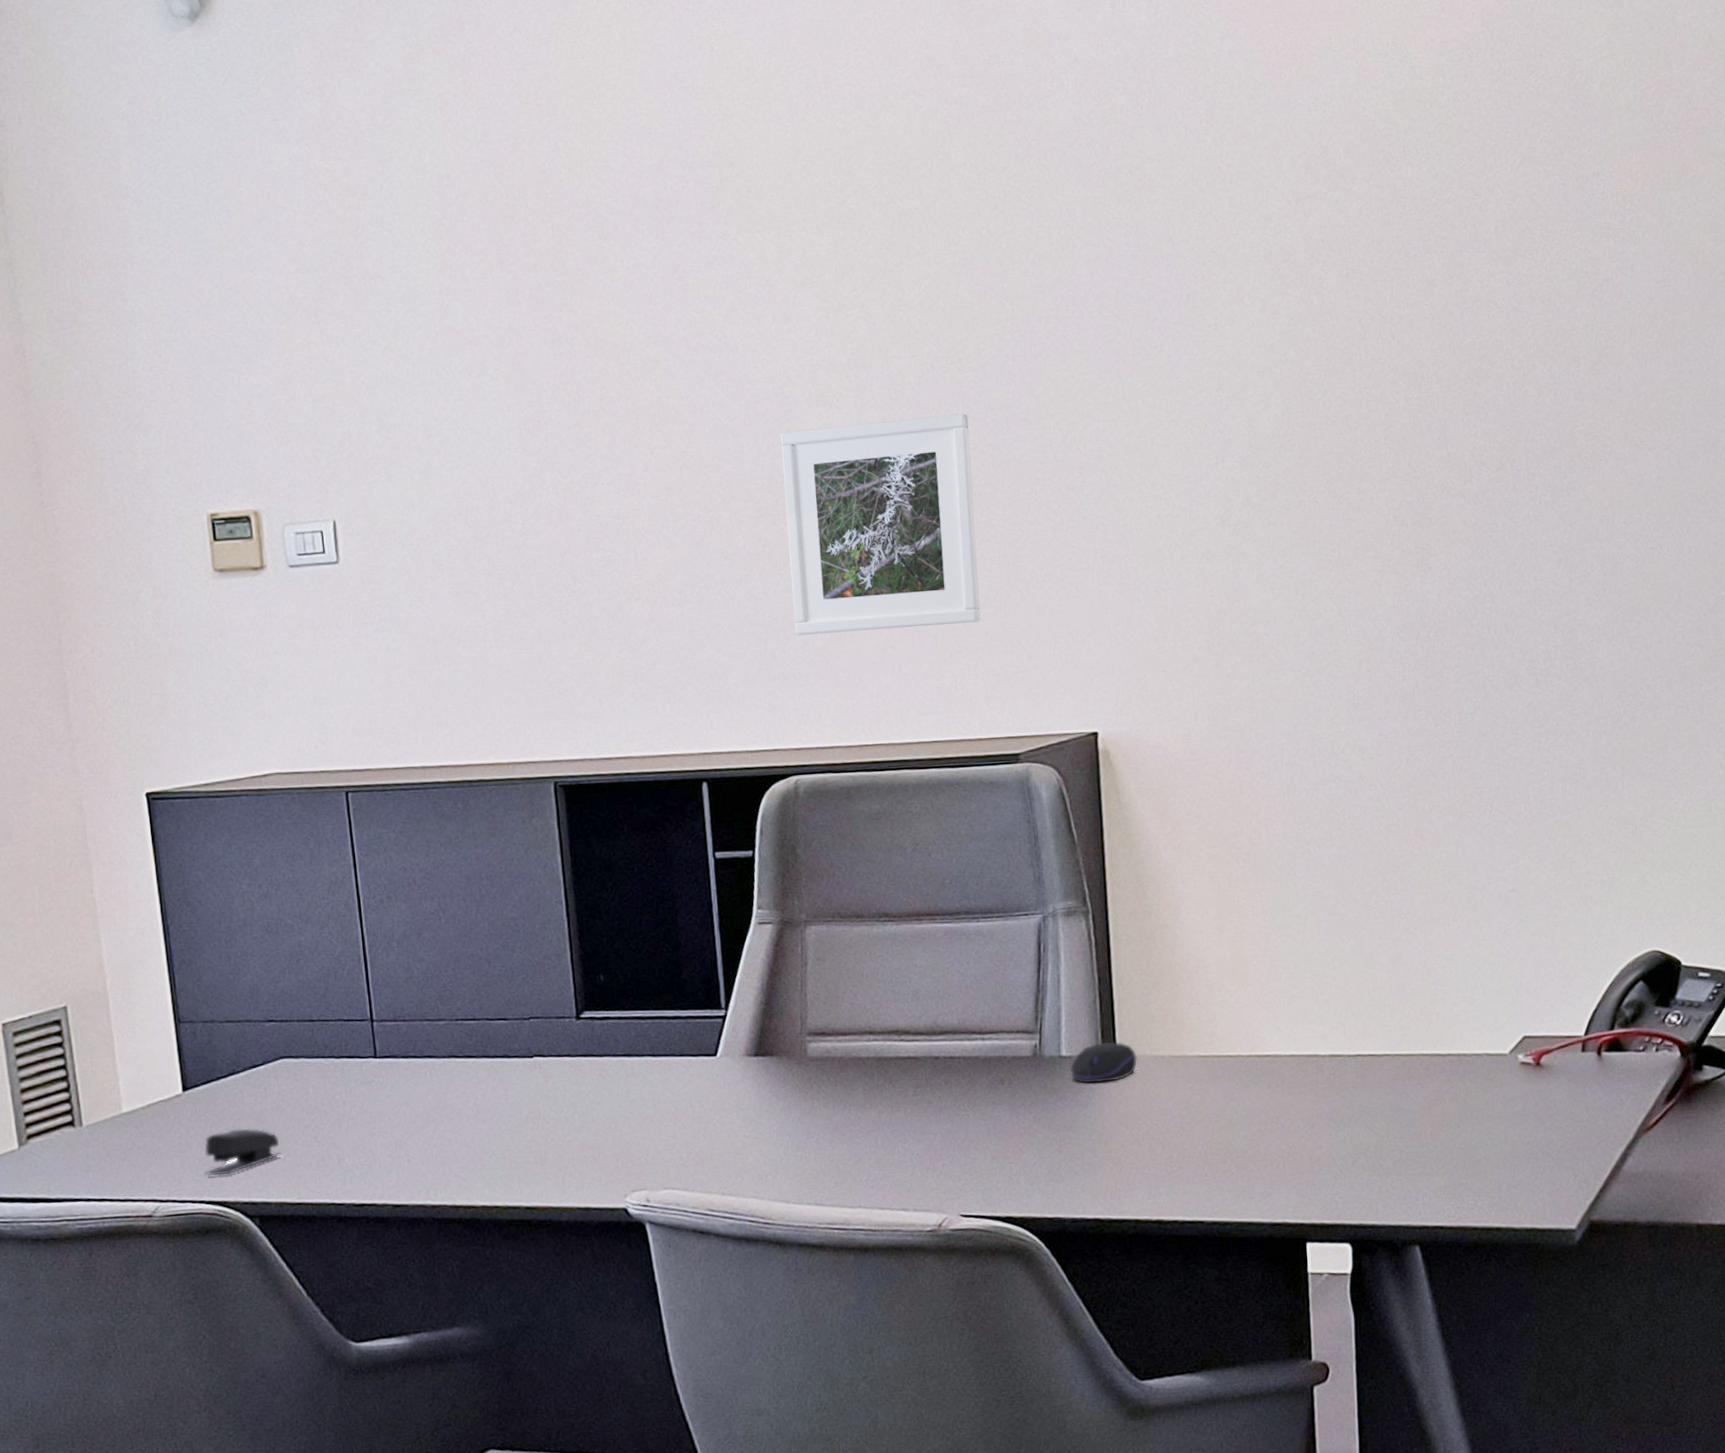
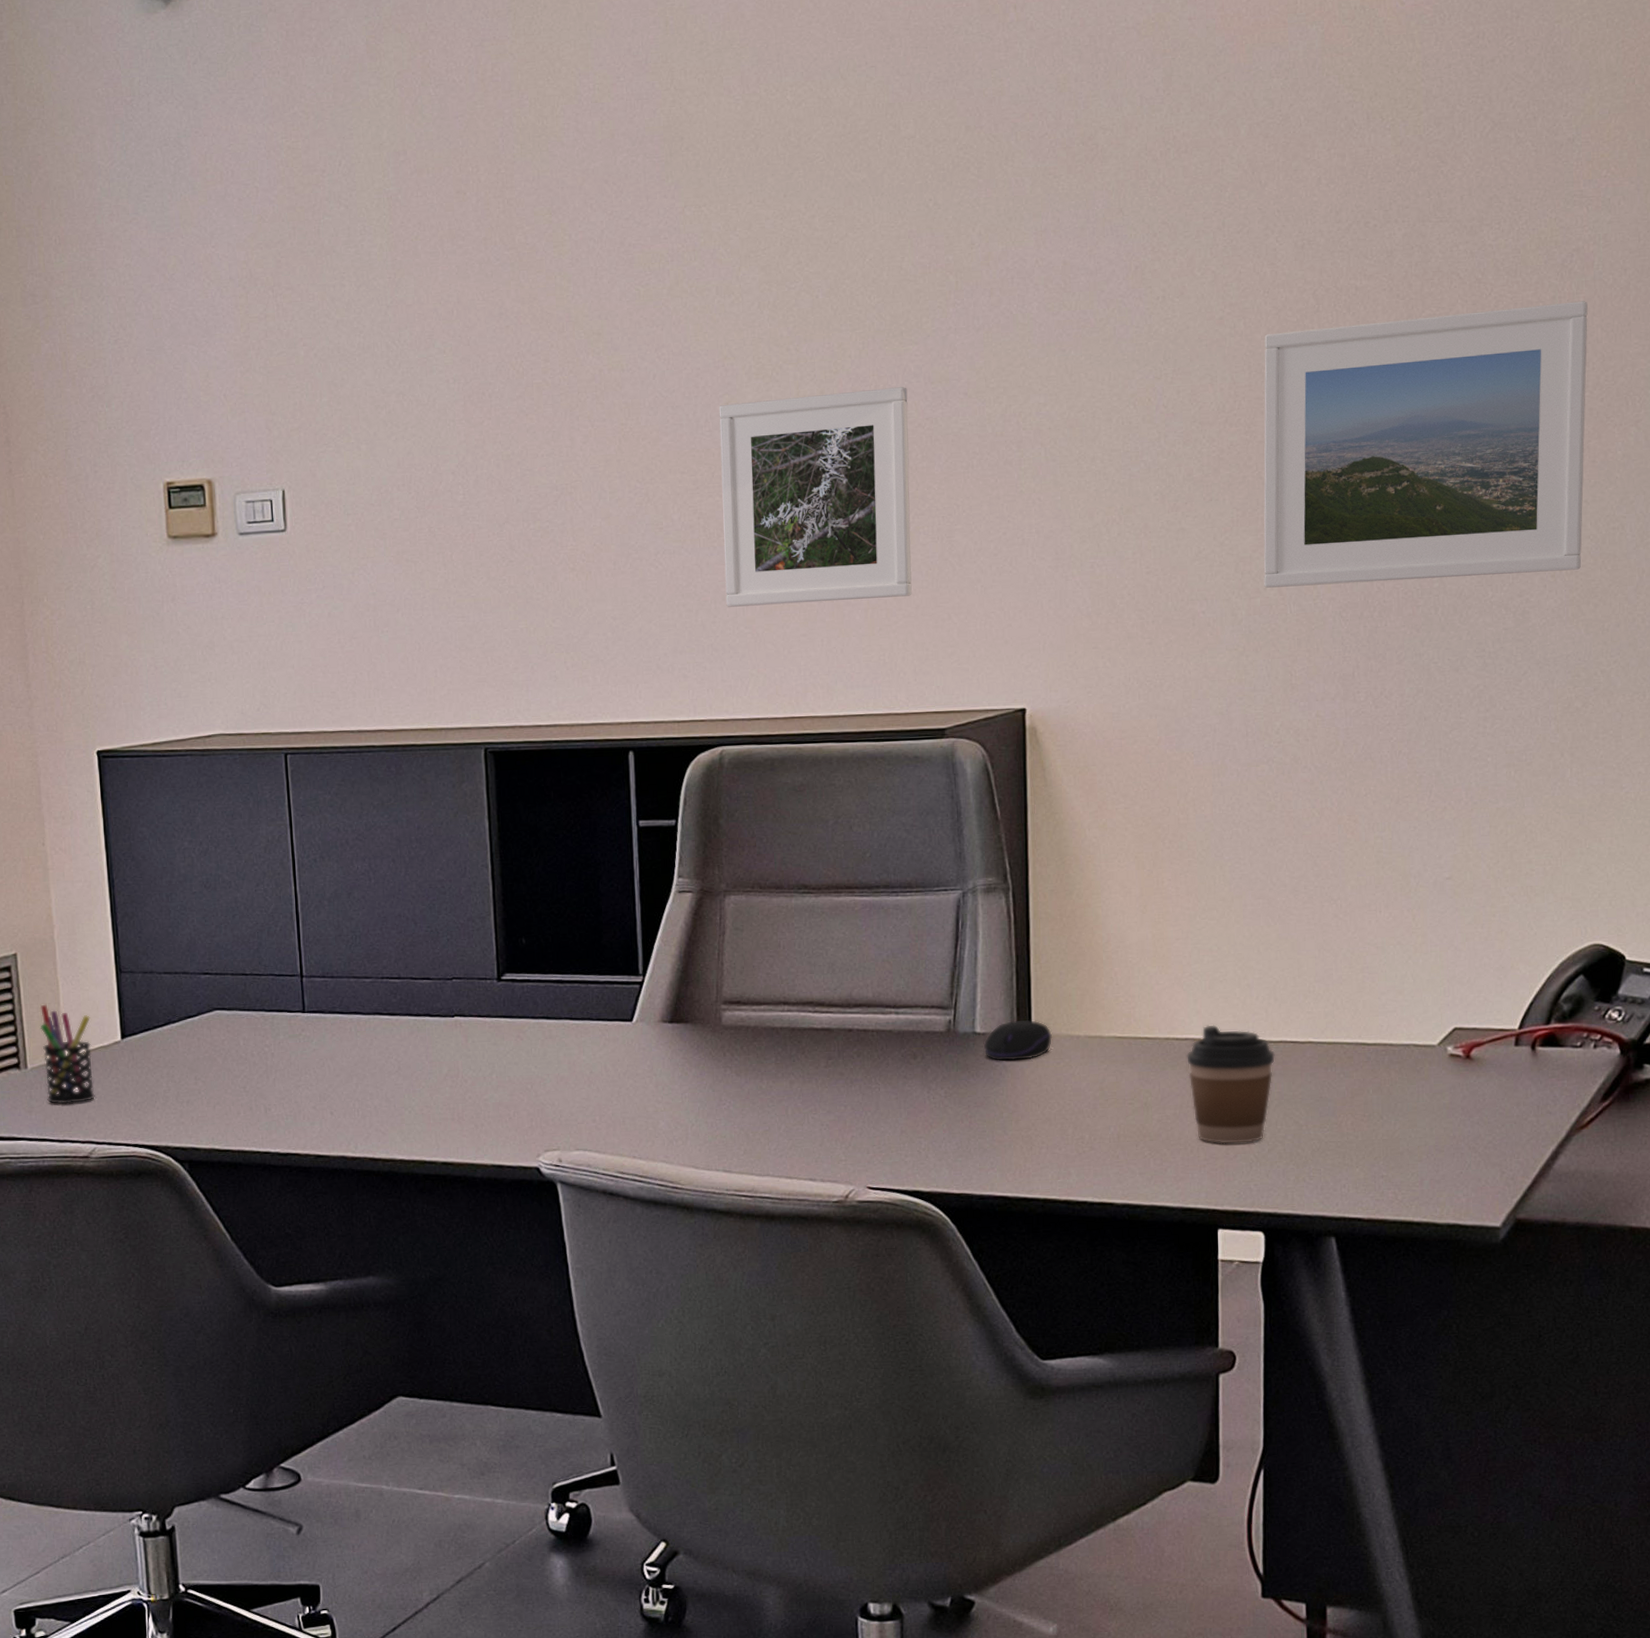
pen holder: none [93,1058,157,1162] -> present [39,1004,95,1104]
stapler: present [204,1128,282,1176] -> none [139,1076,212,1121]
coffee cup: none [1269,1040,1355,1159] -> present [1187,1025,1276,1144]
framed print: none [1314,329,1624,610] -> present [1263,301,1588,588]

